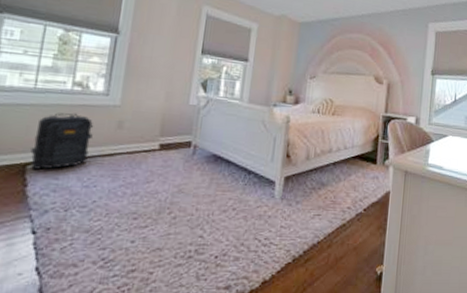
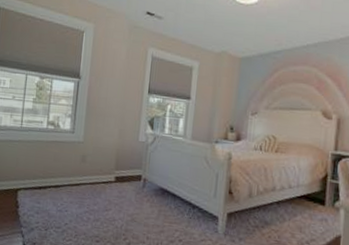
backpack: present [30,113,94,170] -> none [20,148,64,195]

